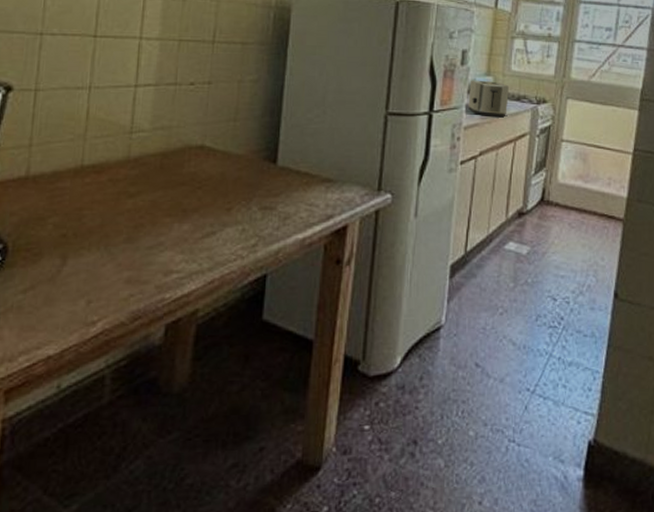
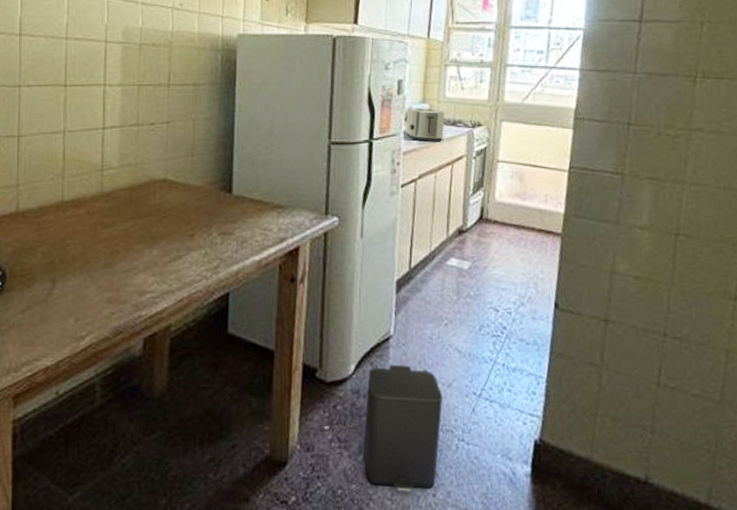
pedal bin: none [406,357,495,500] -> present [363,364,443,493]

